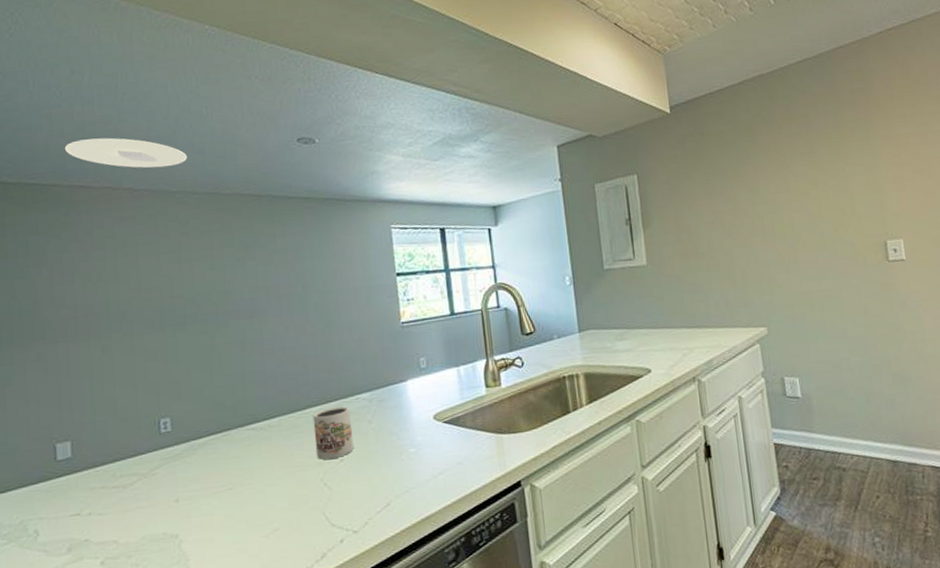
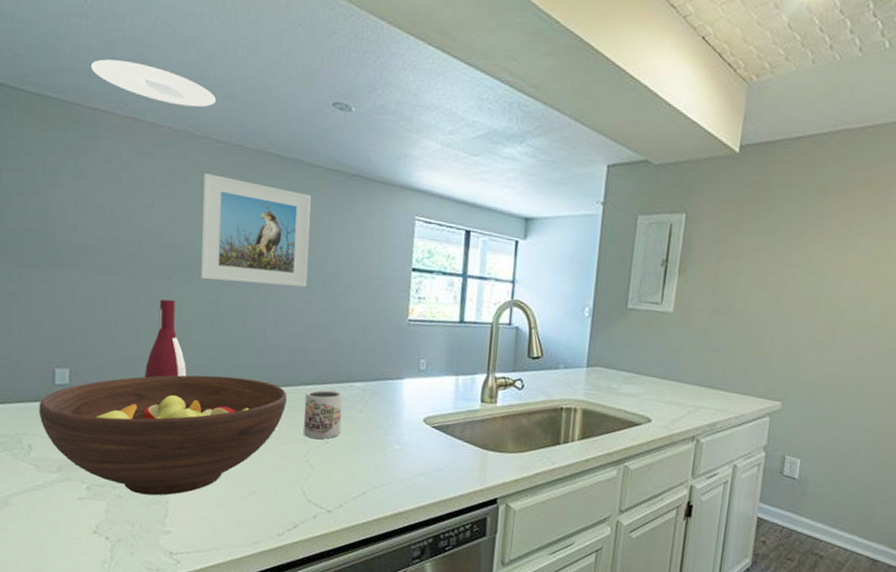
fruit bowl: none [42,412,296,558] -> present [39,375,288,496]
wine bottle: none [148,351,192,435] -> present [145,299,187,379]
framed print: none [184,224,298,325] -> present [201,173,311,287]

